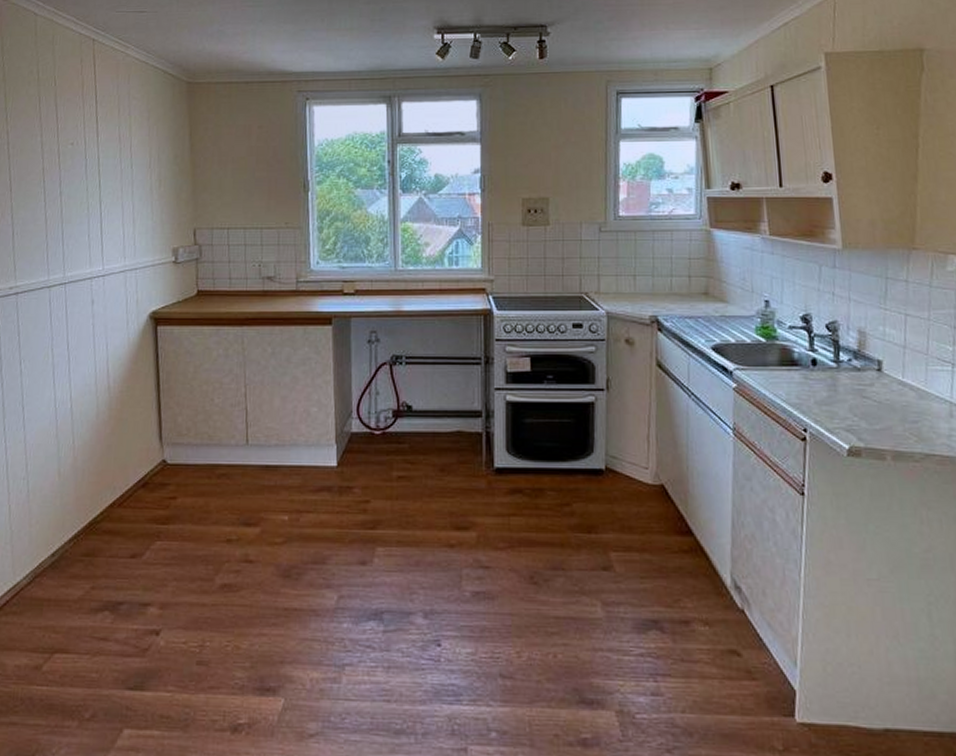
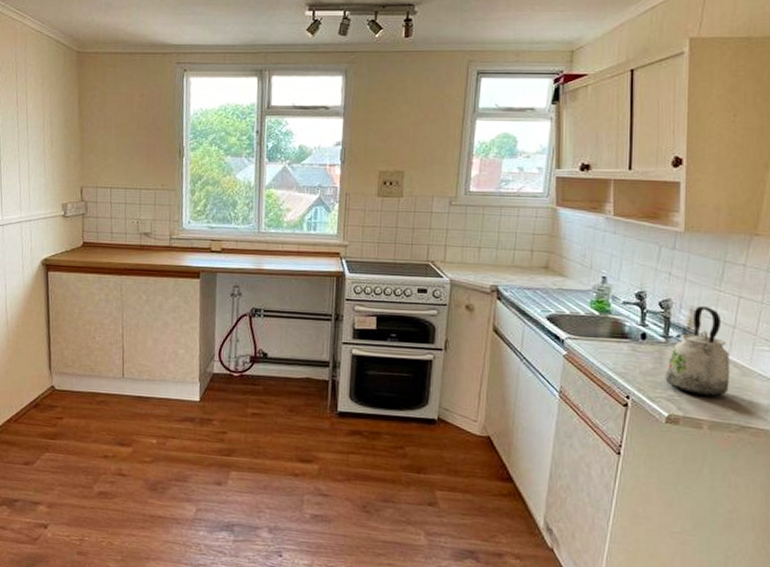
kettle: none [840,327,908,424] -> present [665,306,730,397]

